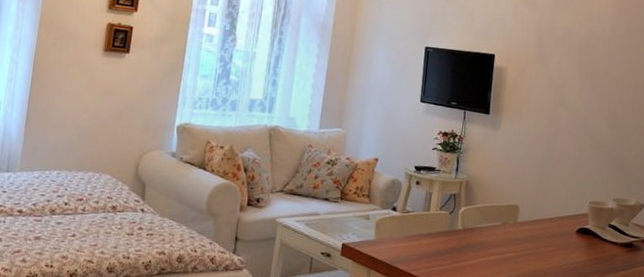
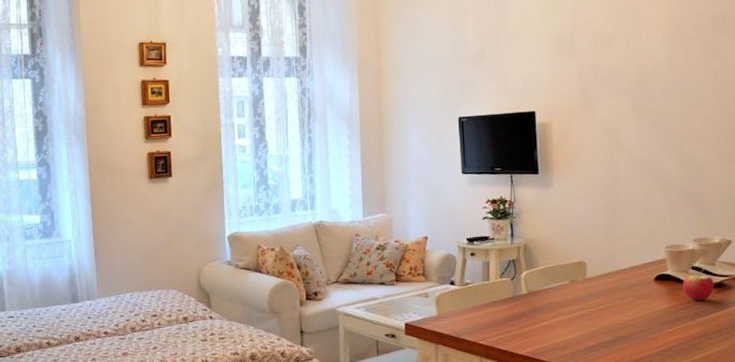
apple: none [598,228,626,257] -> present [682,269,715,300]

